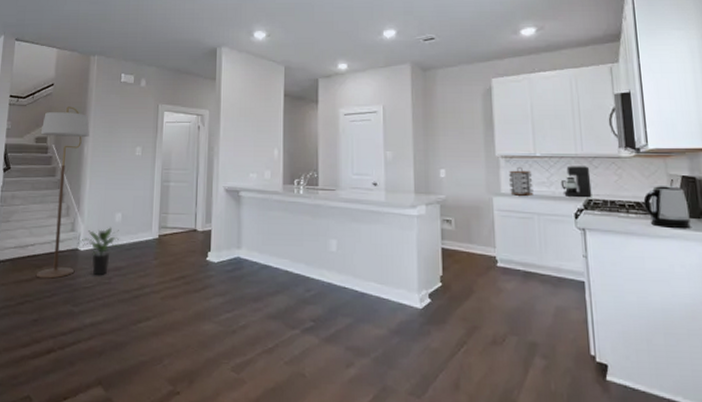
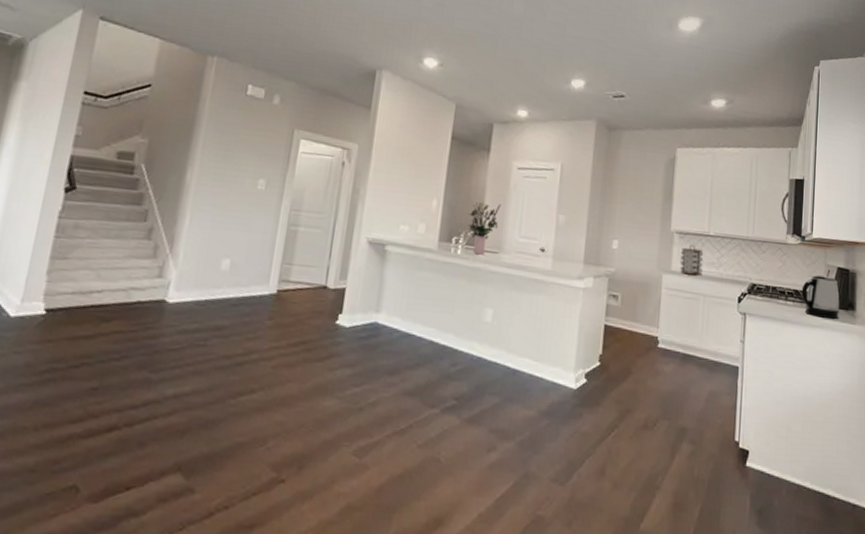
floor lamp: present [35,106,90,279] -> none [100,117,197,337]
potted plant: present [77,227,122,276] -> none [164,276,227,337]
bouquet: none [305,147,333,193] -> present [468,202,501,255]
coffee maker: present [560,166,592,197] -> none [729,248,758,282]

